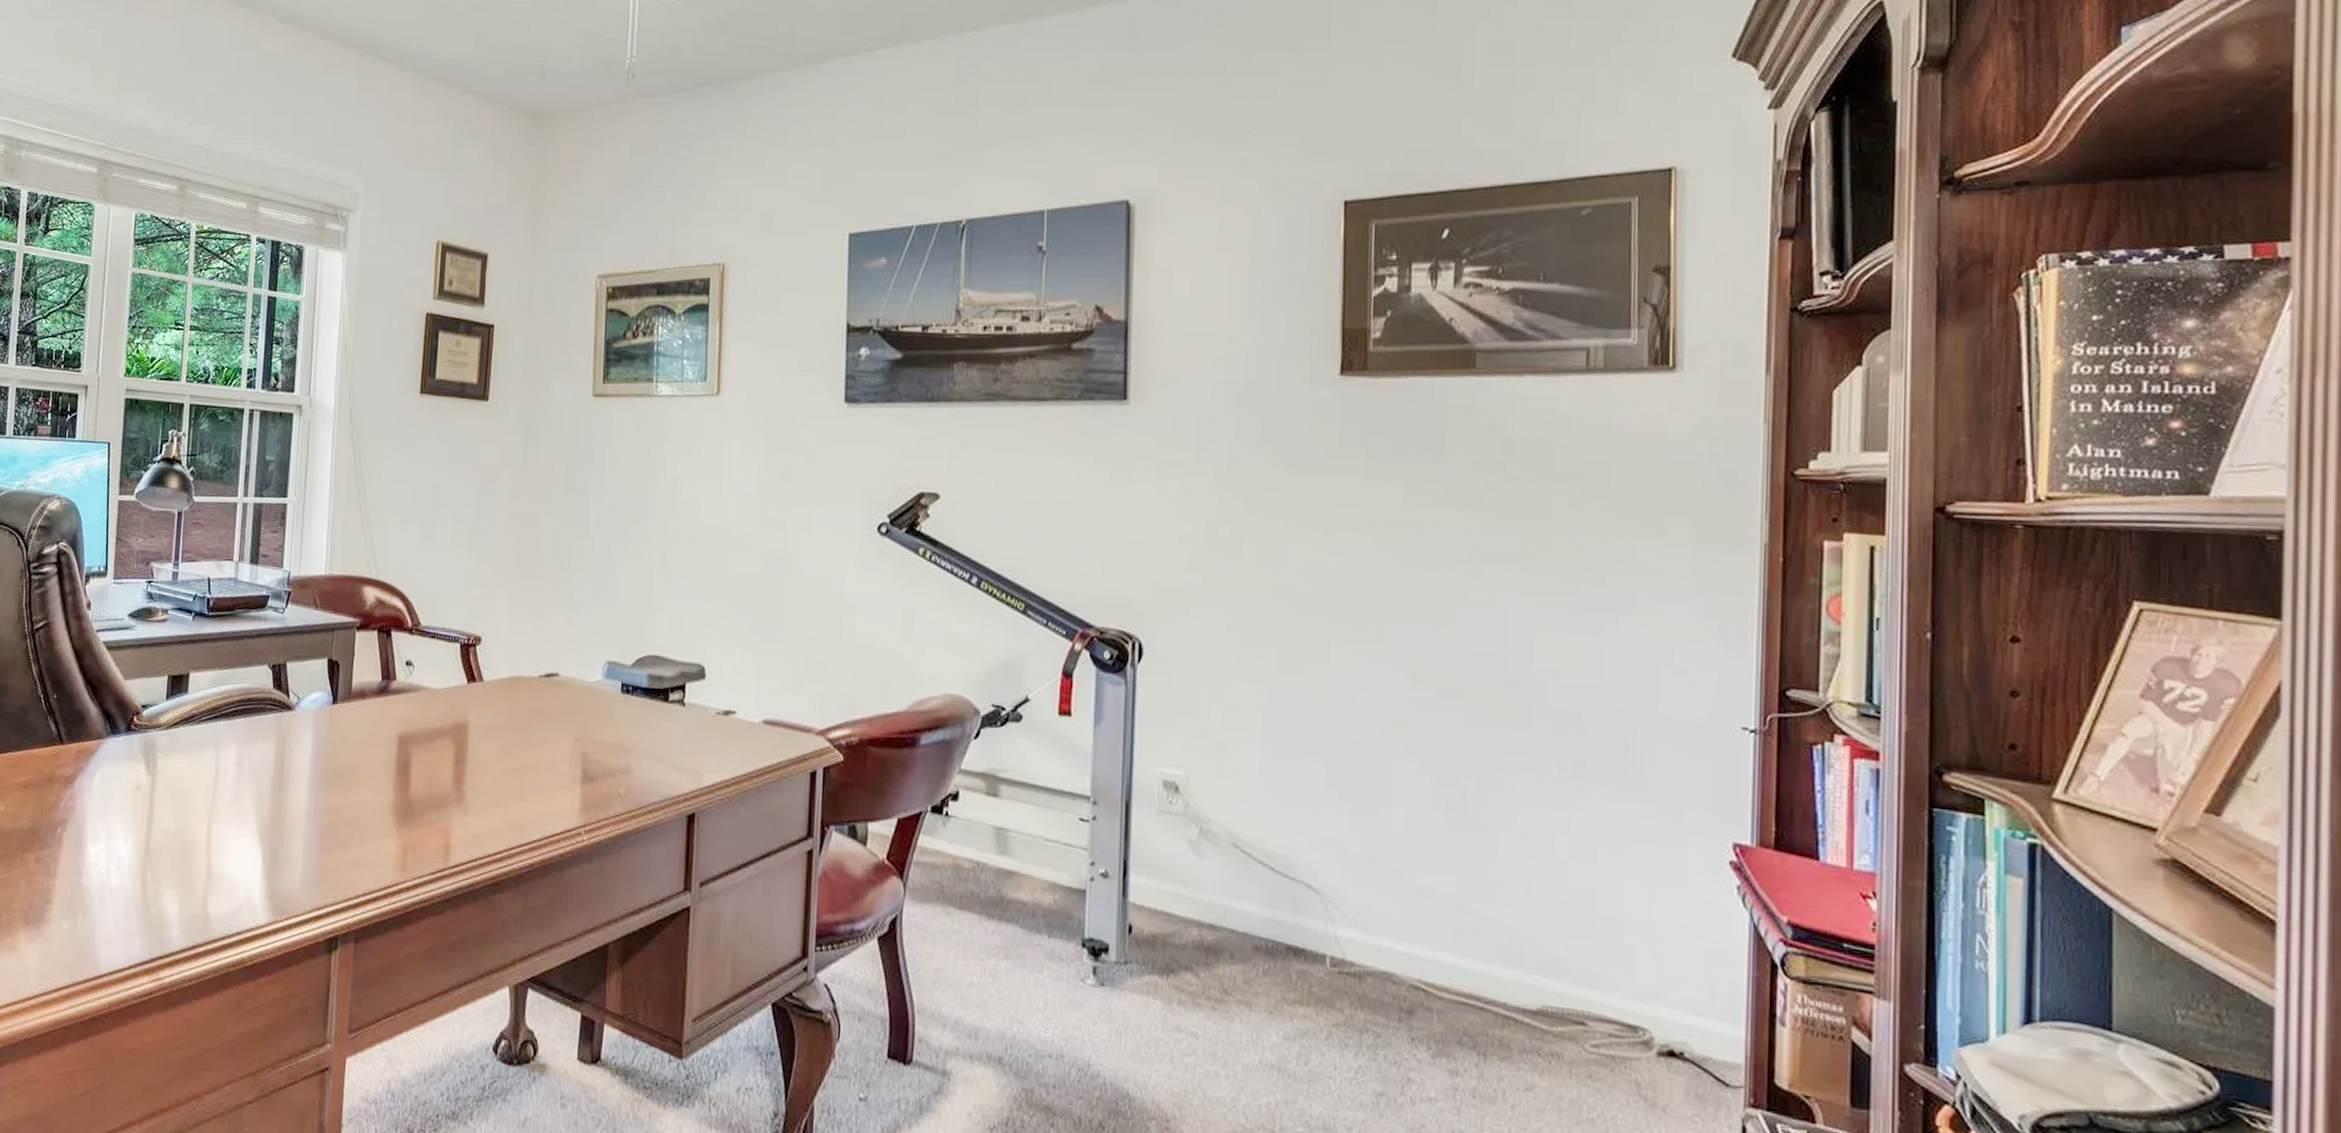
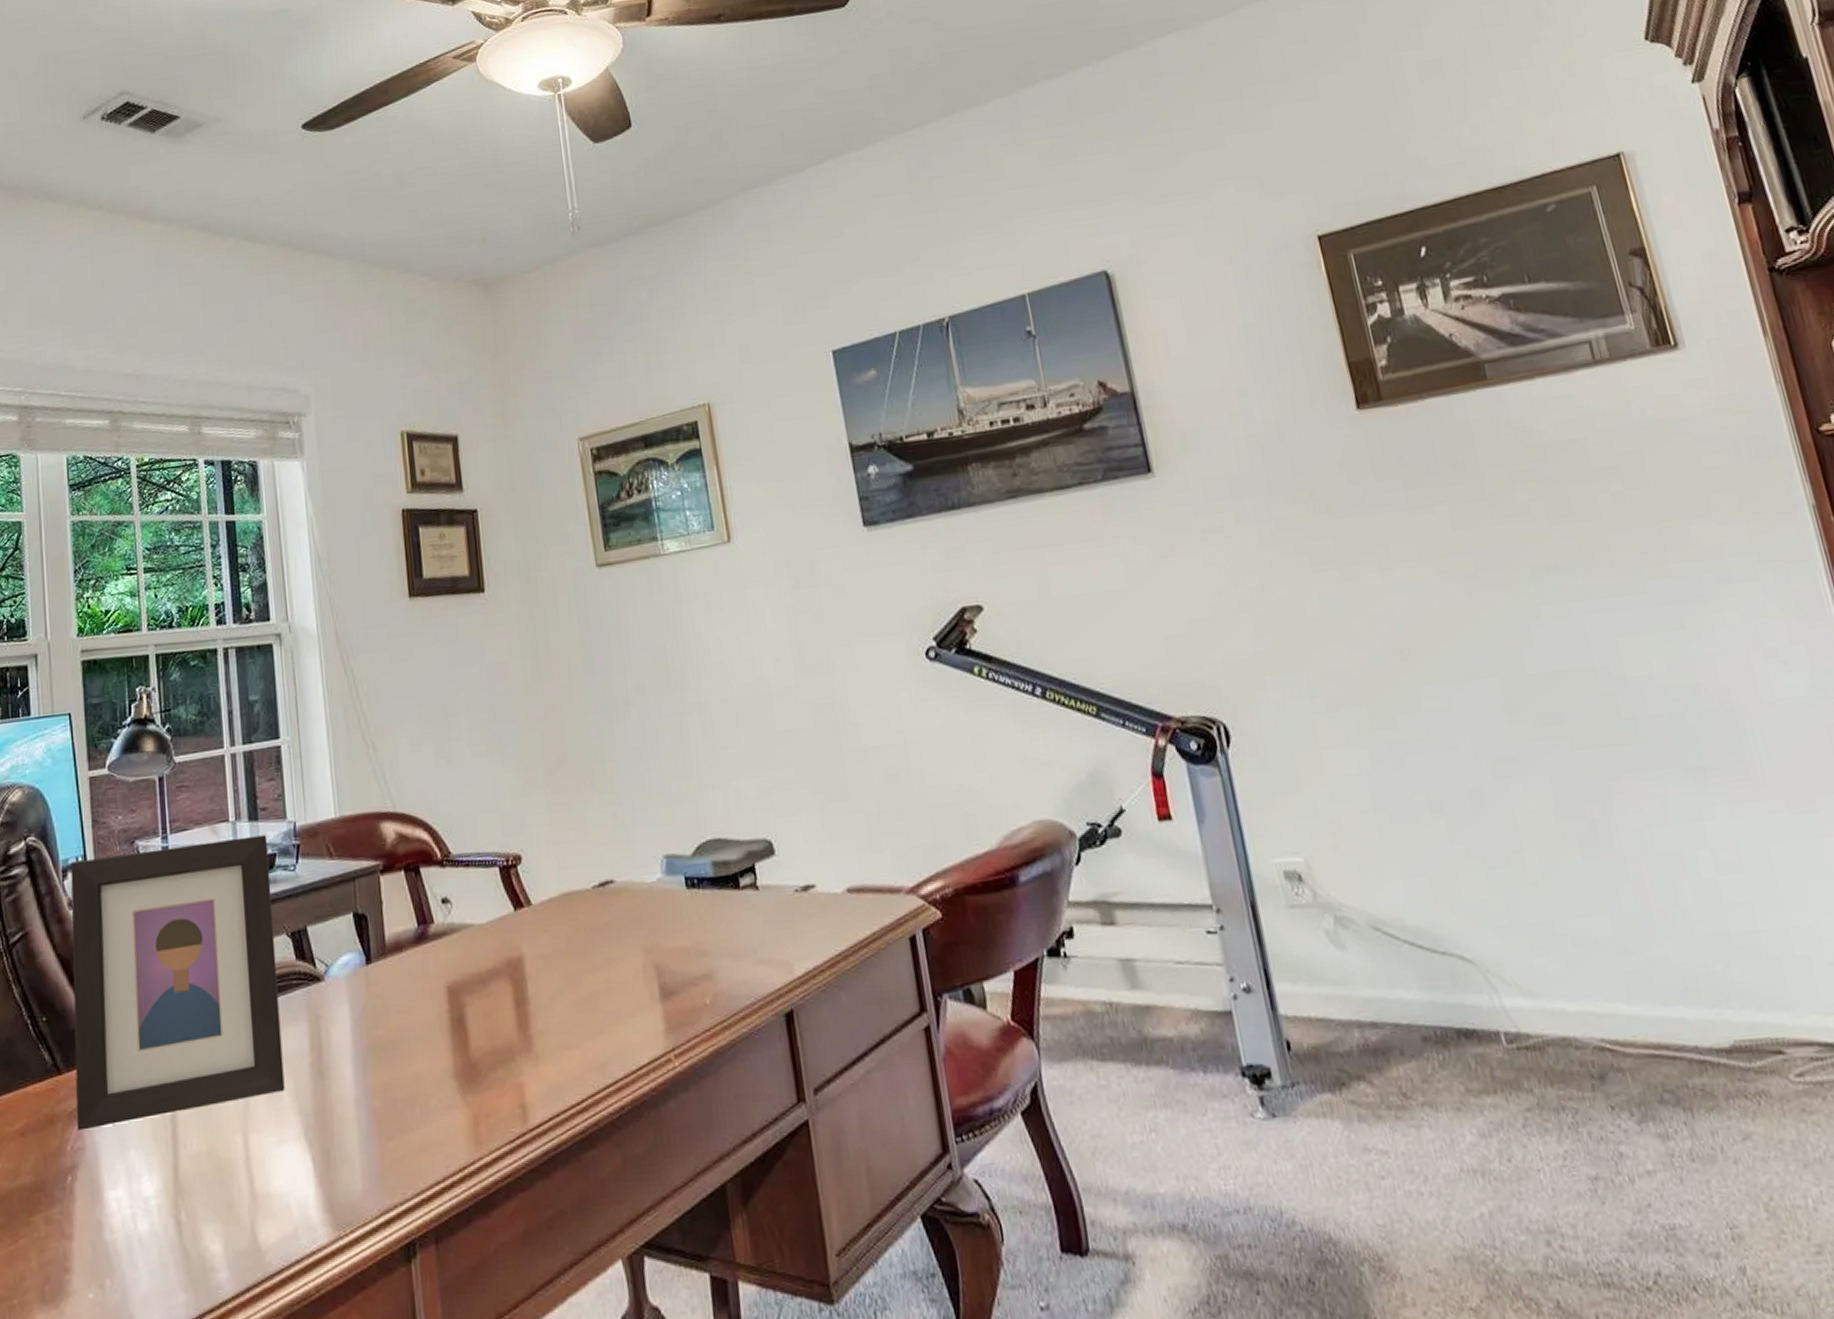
picture frame: none [70,570,264,795] -> present [70,835,285,1131]

